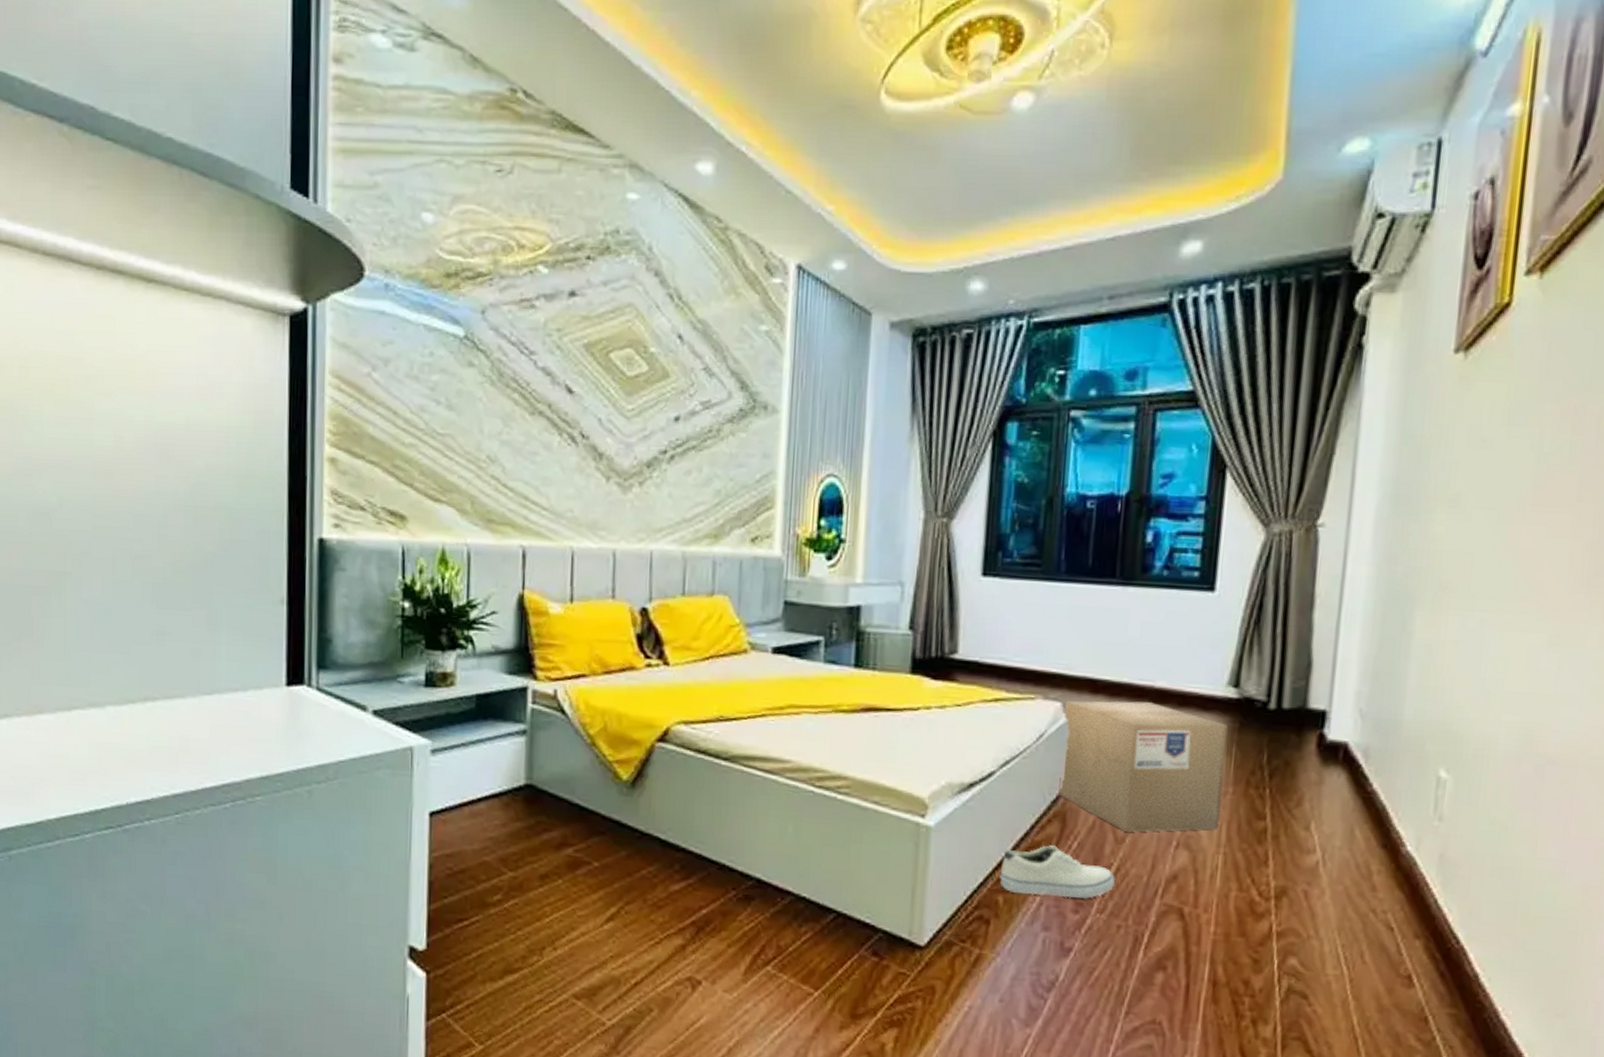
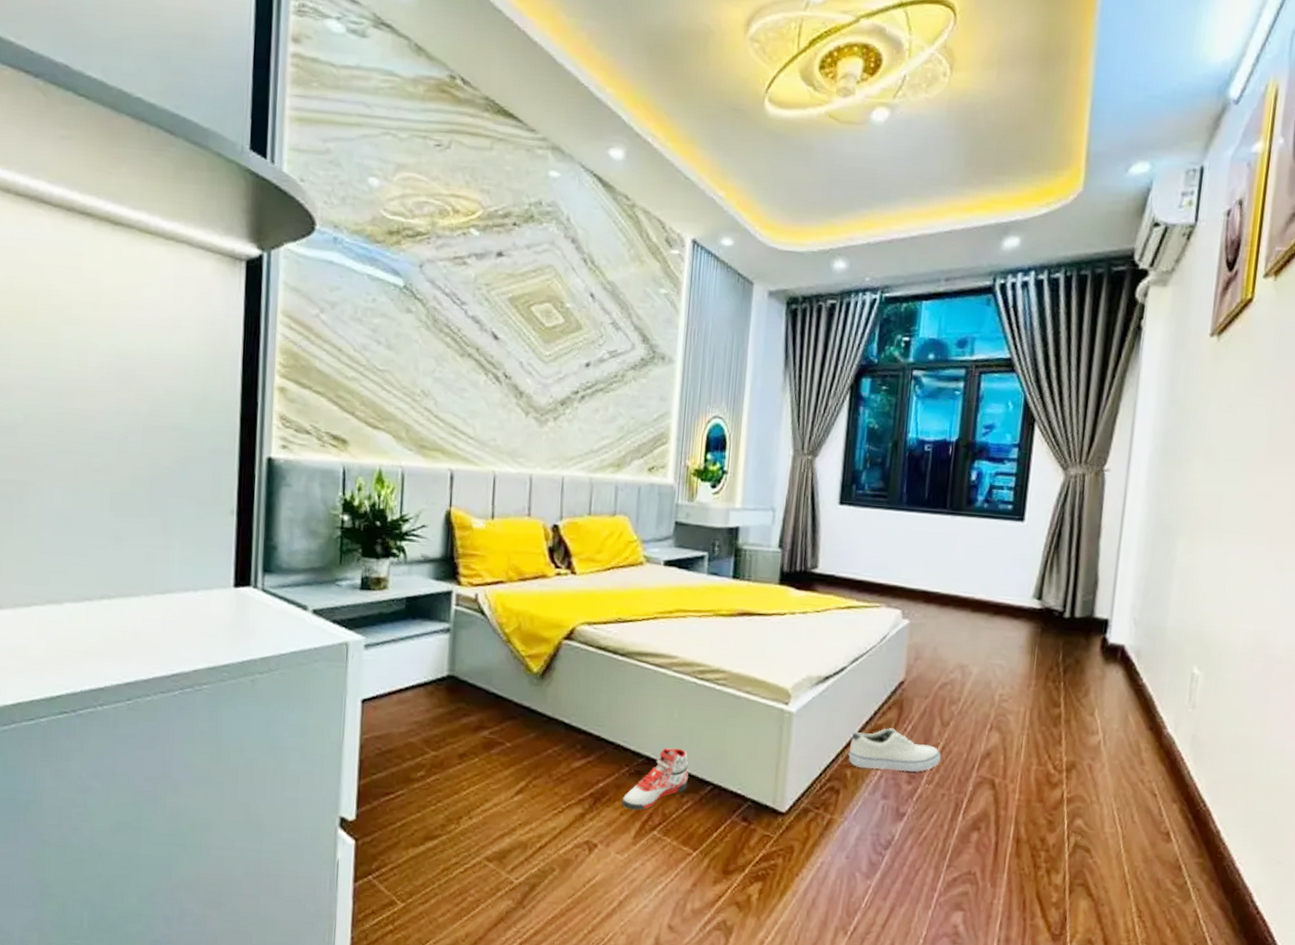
sneaker: none [729,869,807,942] -> present [621,748,689,811]
cardboard box: present [1058,701,1228,832] -> none [897,609,1032,717]

